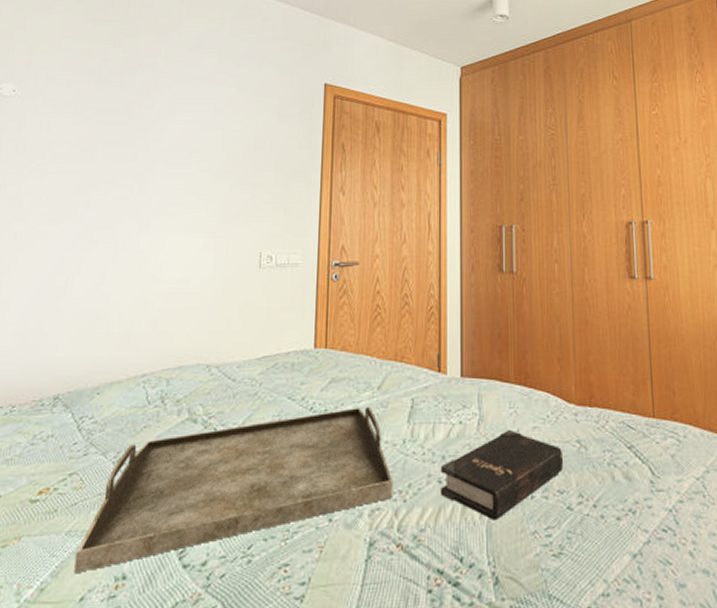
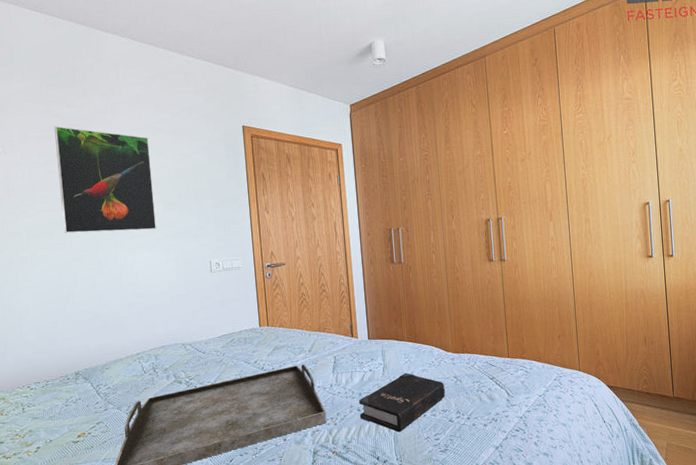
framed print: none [77,69,206,207] -> present [54,126,156,234]

